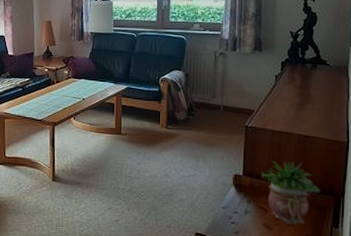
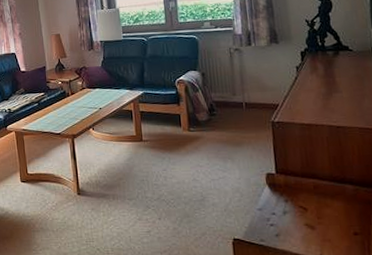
potted plant: present [261,160,320,224] -> none [295,154,362,222]

